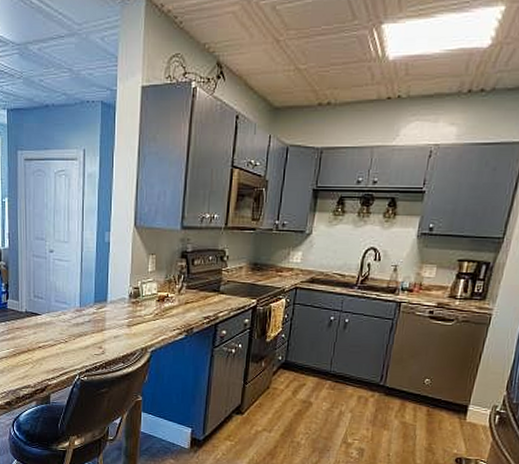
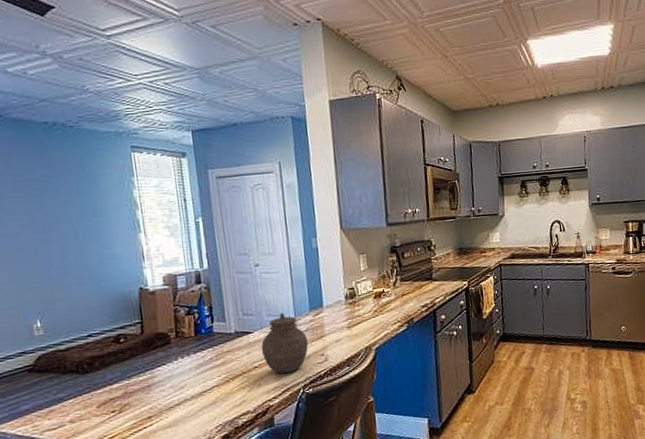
jar: none [46,301,89,359] -> present [261,312,309,374]

